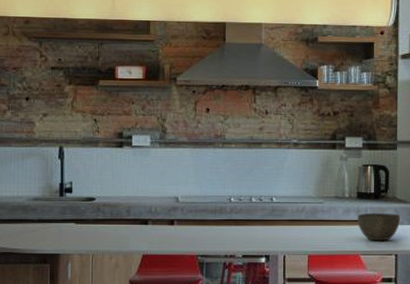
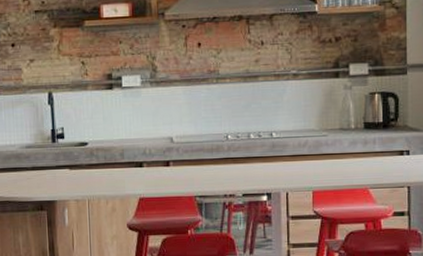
bowl: present [358,213,401,241] -> none [365,143,413,174]

